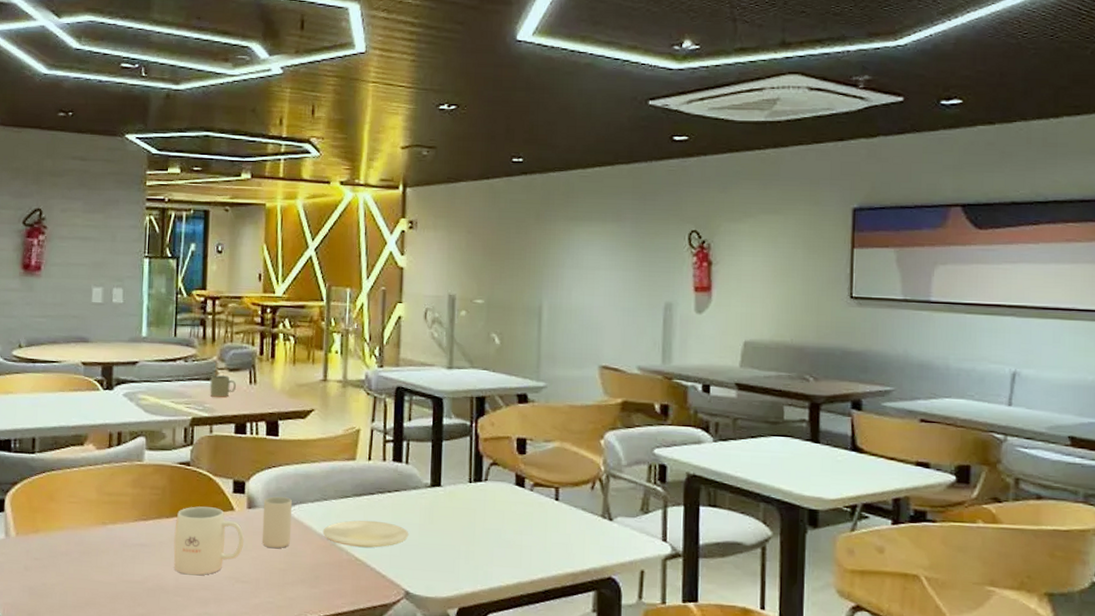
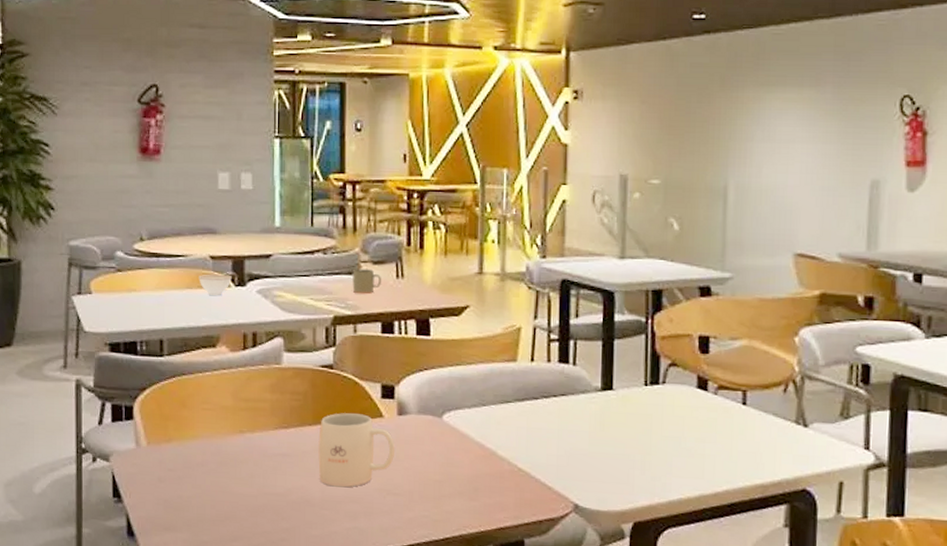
bowl: none [70,378,101,399] -> present [199,274,232,297]
cup: present [261,496,293,549] -> none [414,402,448,459]
plate: present [322,520,409,548] -> none [481,427,578,458]

